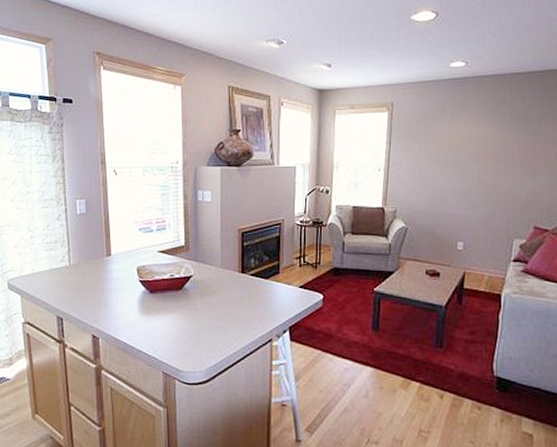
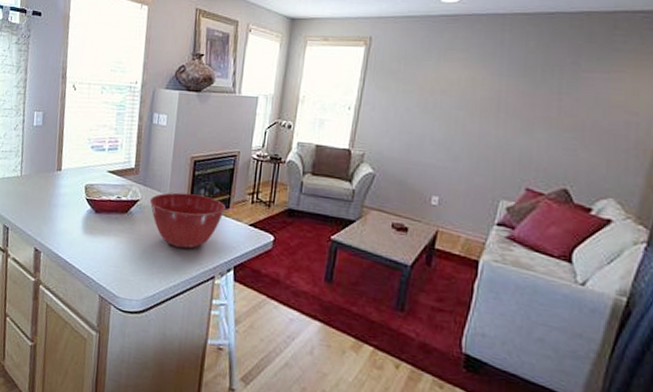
mixing bowl: none [202,264,275,316] -> present [149,192,225,249]

